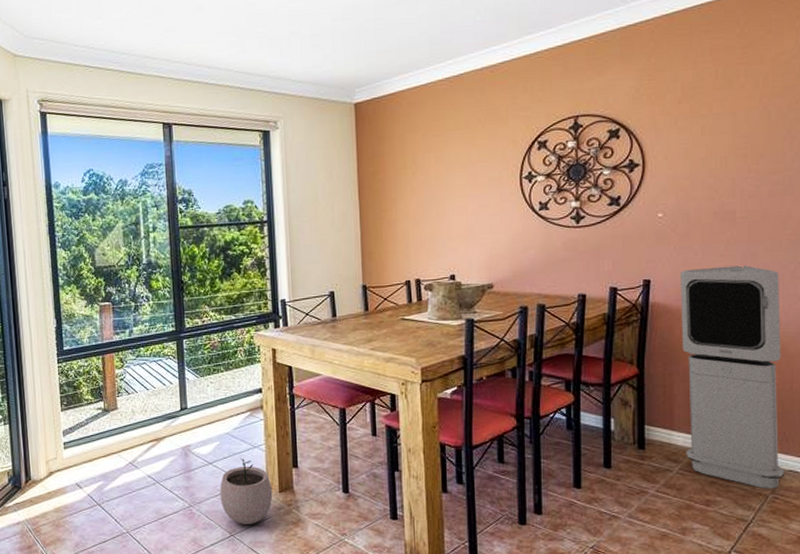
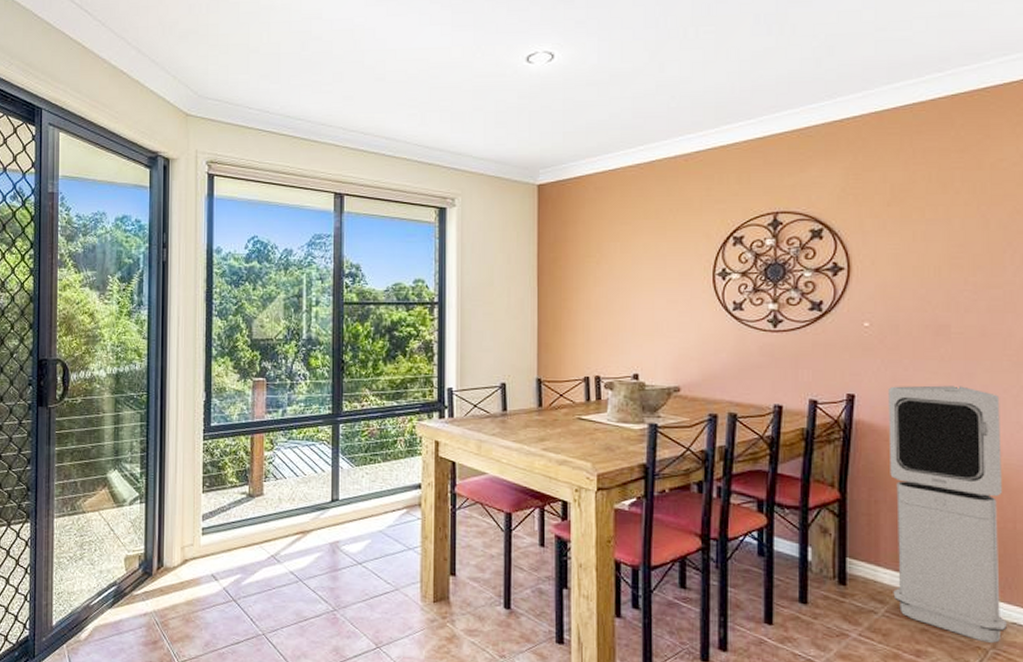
plant pot: present [220,457,273,524] -> none [368,559,426,636]

